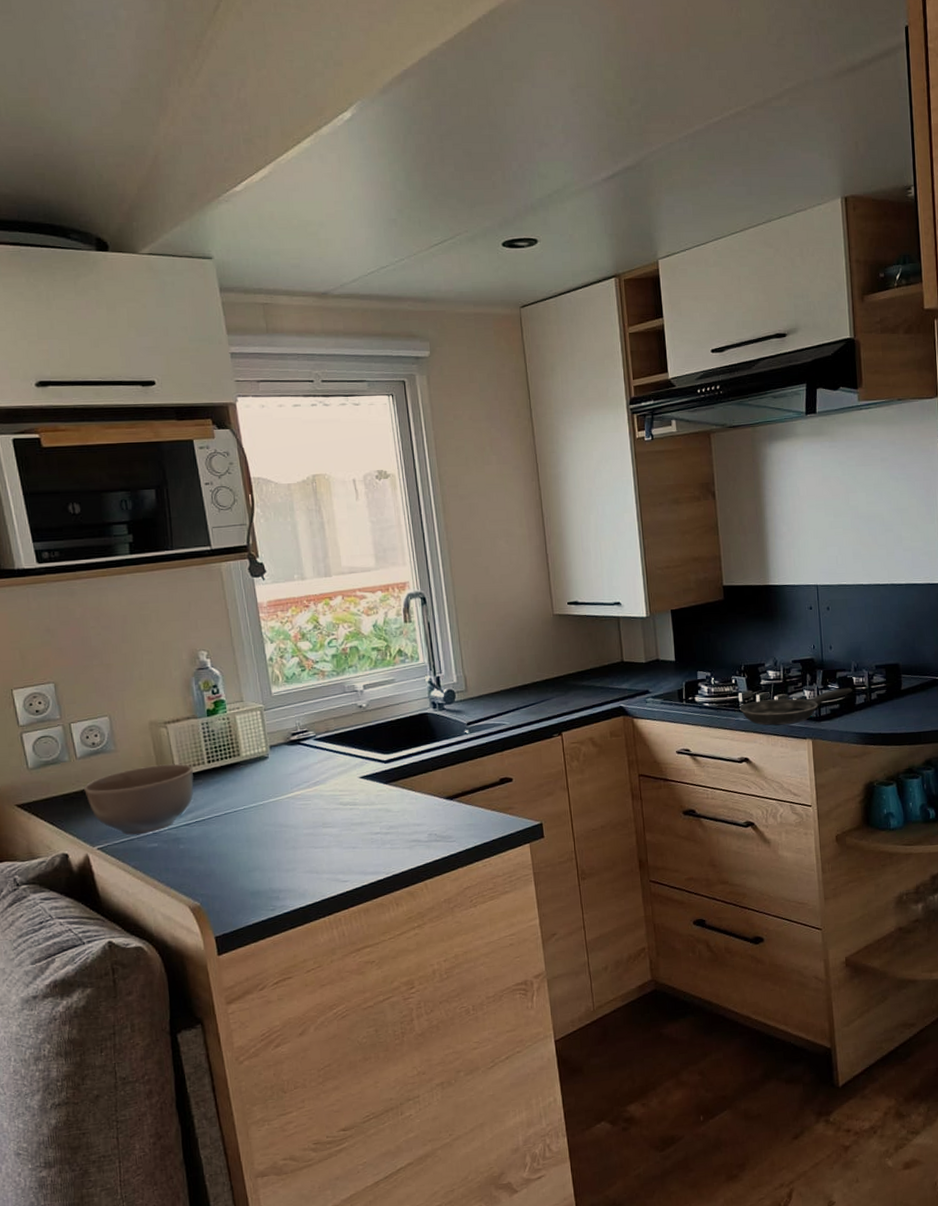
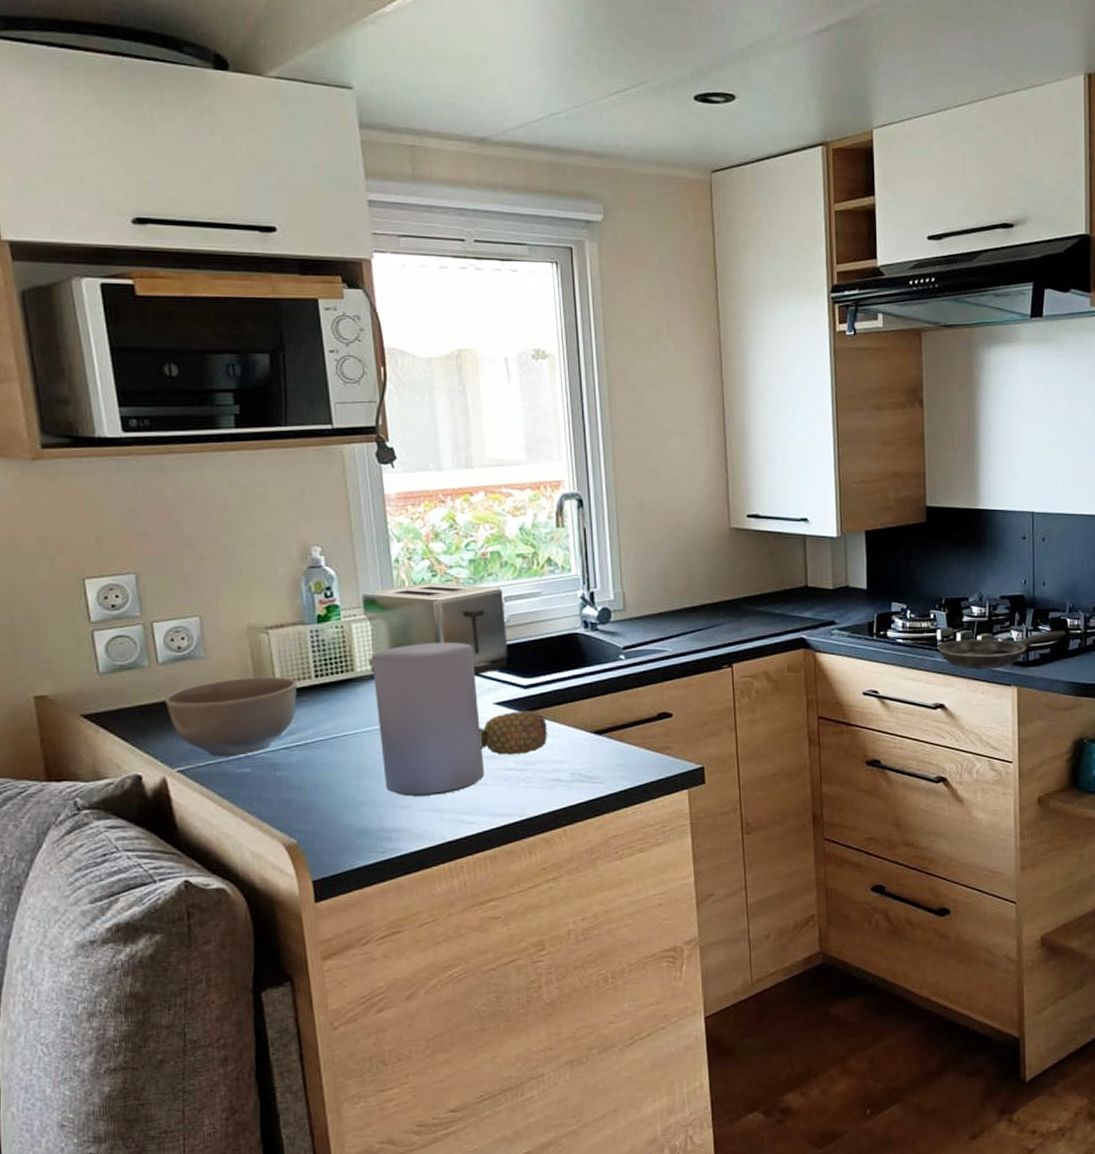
toaster: none [242,676,370,756] -> present [360,582,508,676]
canister: none [254,726,355,861] -> present [372,642,485,796]
fruit: none [348,782,409,822] -> present [479,710,550,755]

